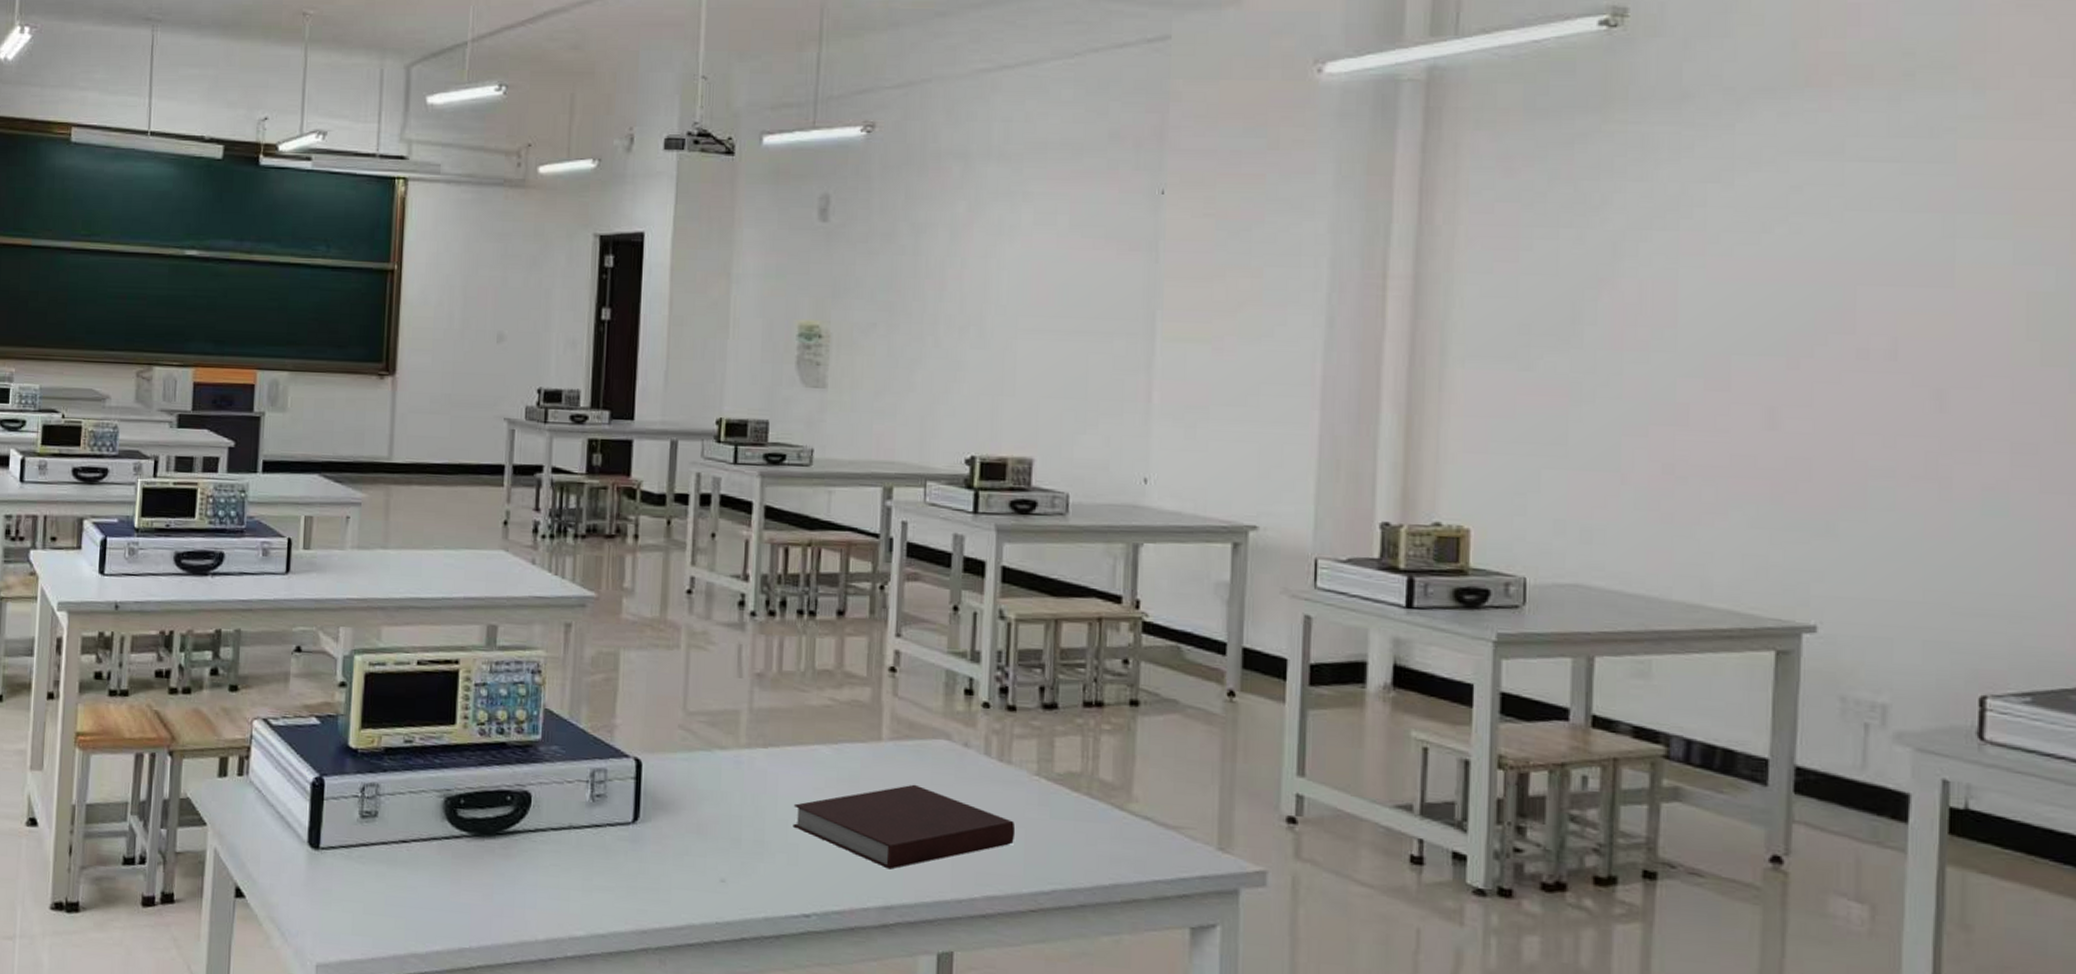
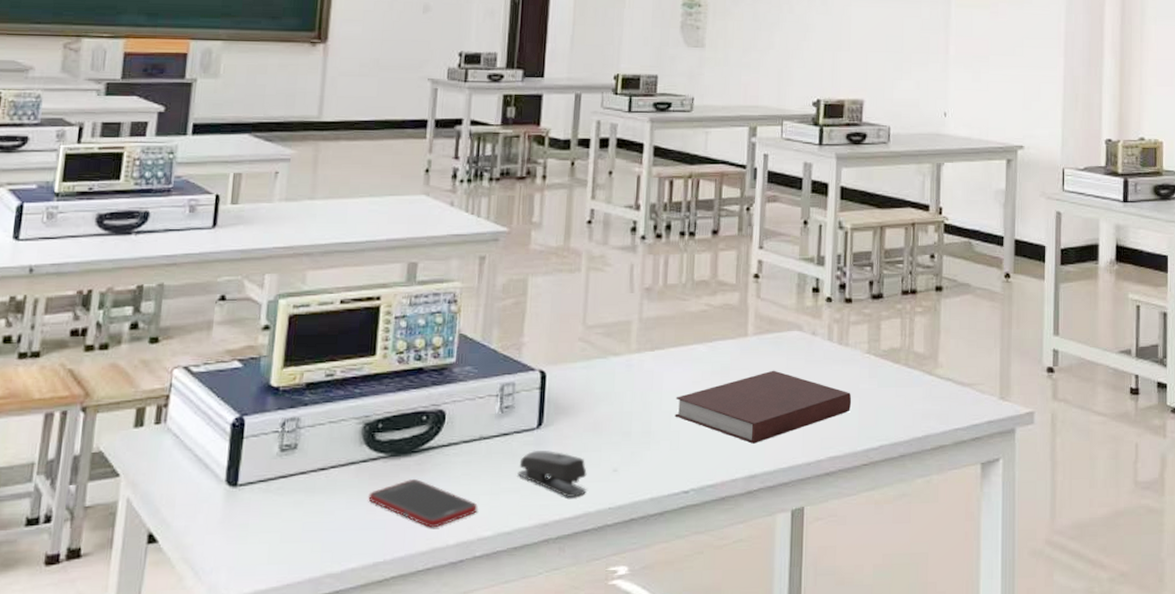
cell phone: none [452,863,569,920] -> present [368,479,478,528]
stapler: none [611,847,690,906] -> present [517,450,587,498]

